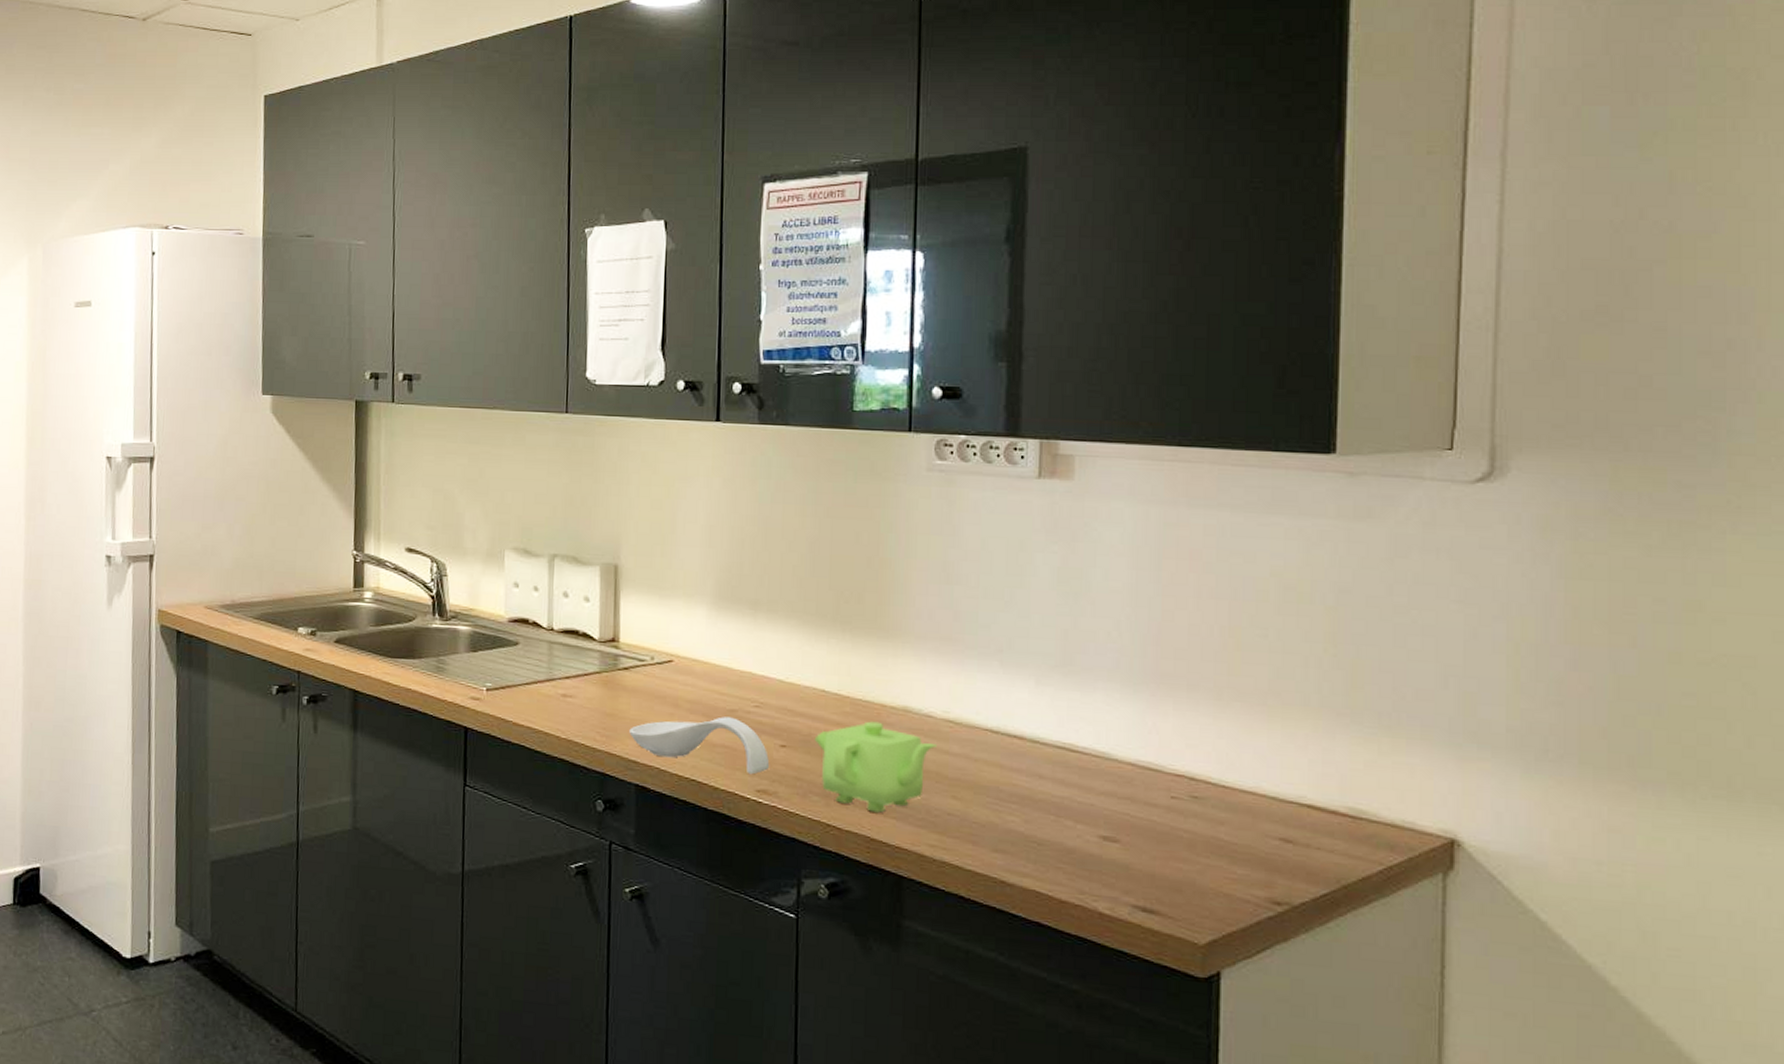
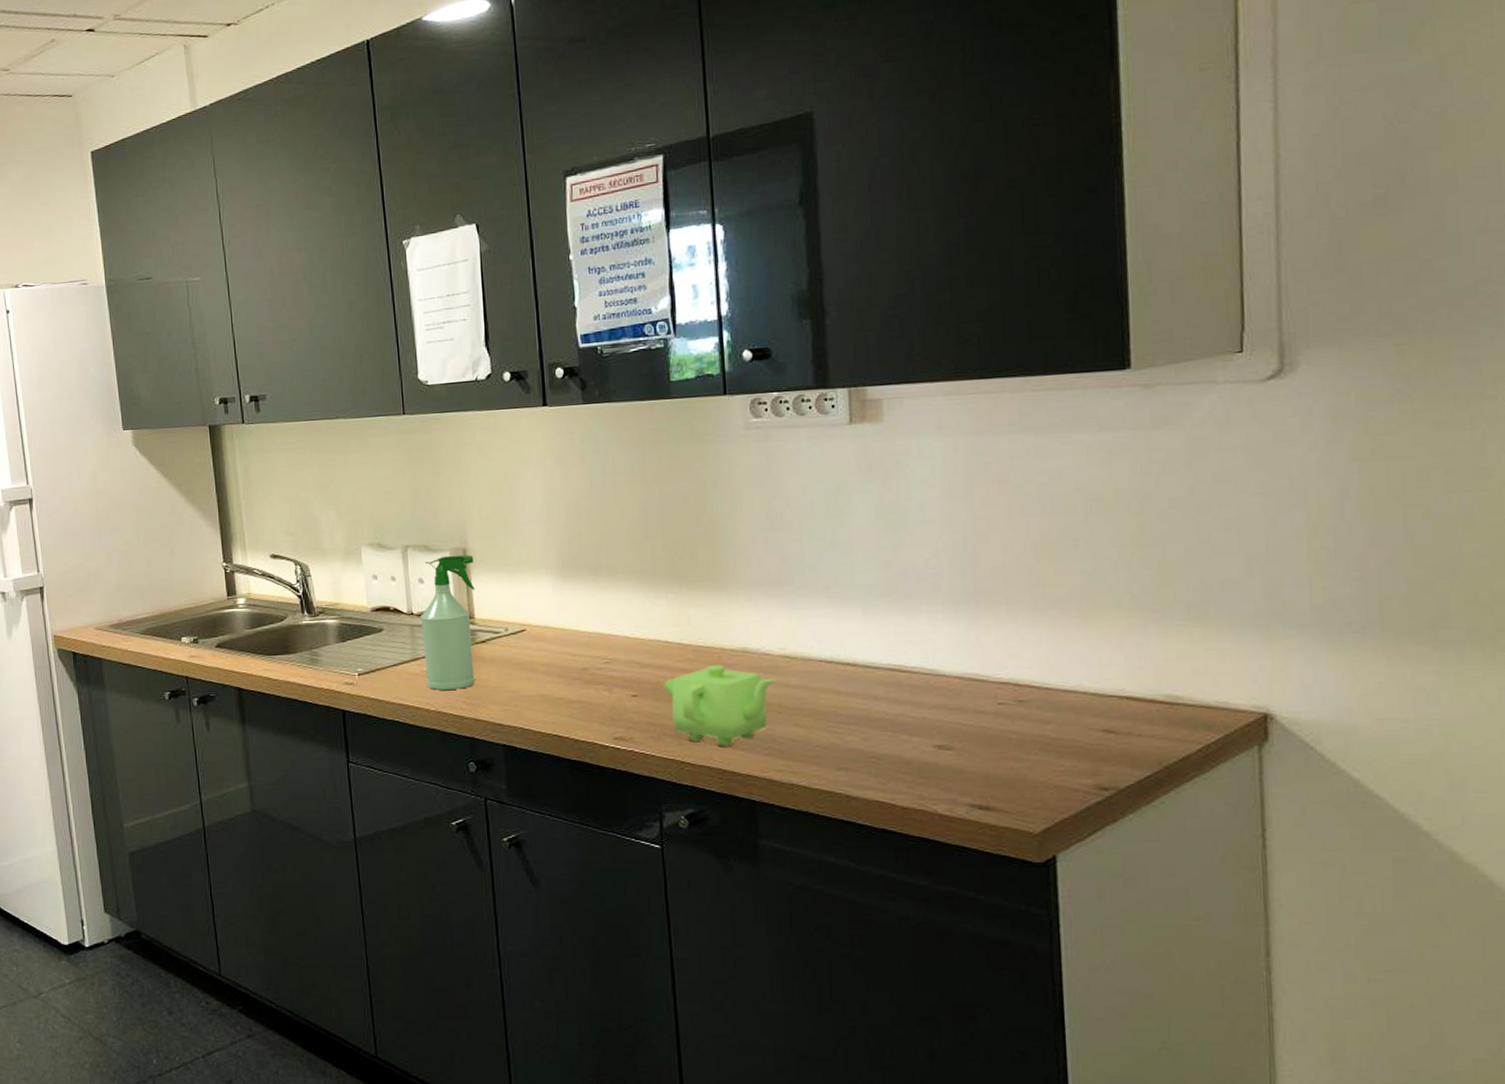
spray bottle: none [560,570,626,718] -> present [420,555,475,690]
spoon rest: present [629,716,770,775] -> none [492,675,624,725]

